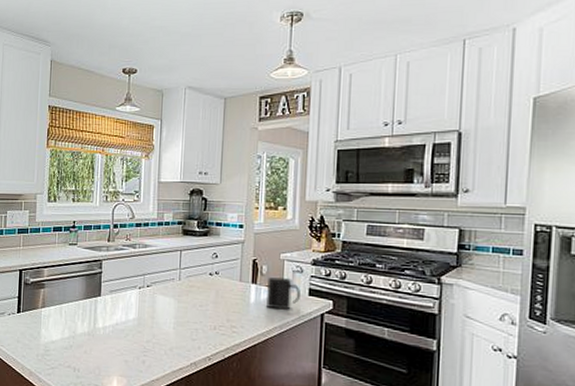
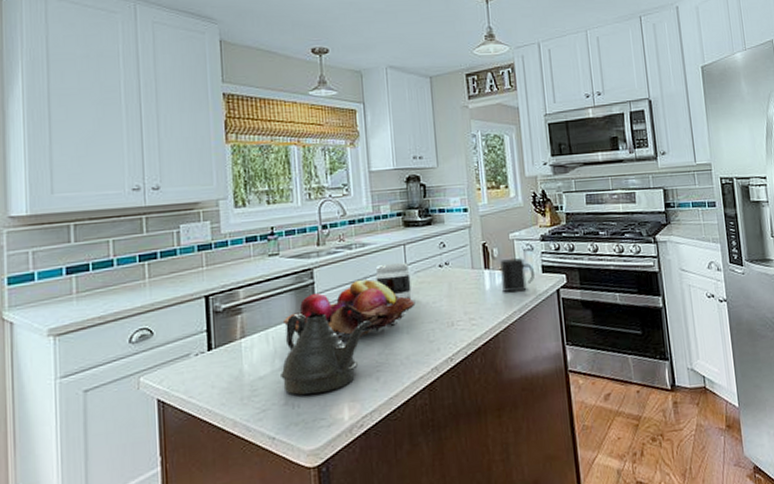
teapot: none [68,296,144,364] -> present [281,313,372,395]
fruit basket: none [75,275,184,324] -> present [284,279,416,340]
jar: none [152,266,183,299] -> present [376,263,412,299]

